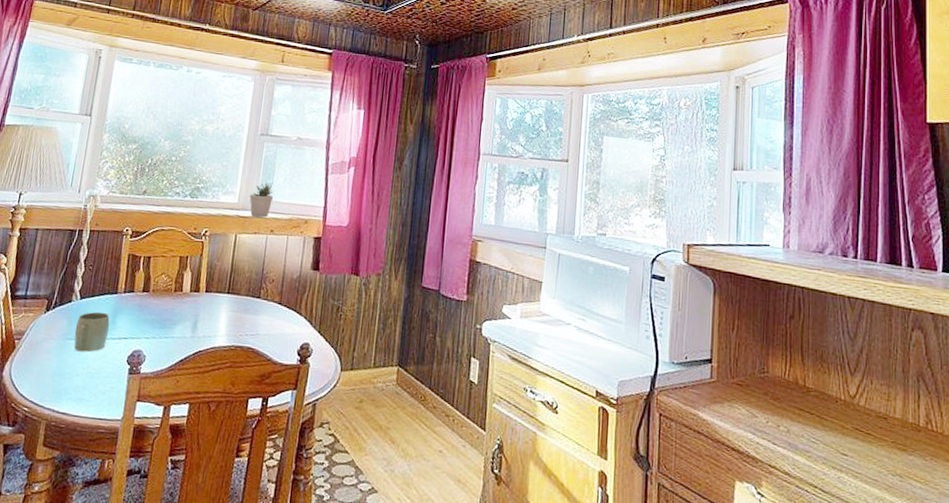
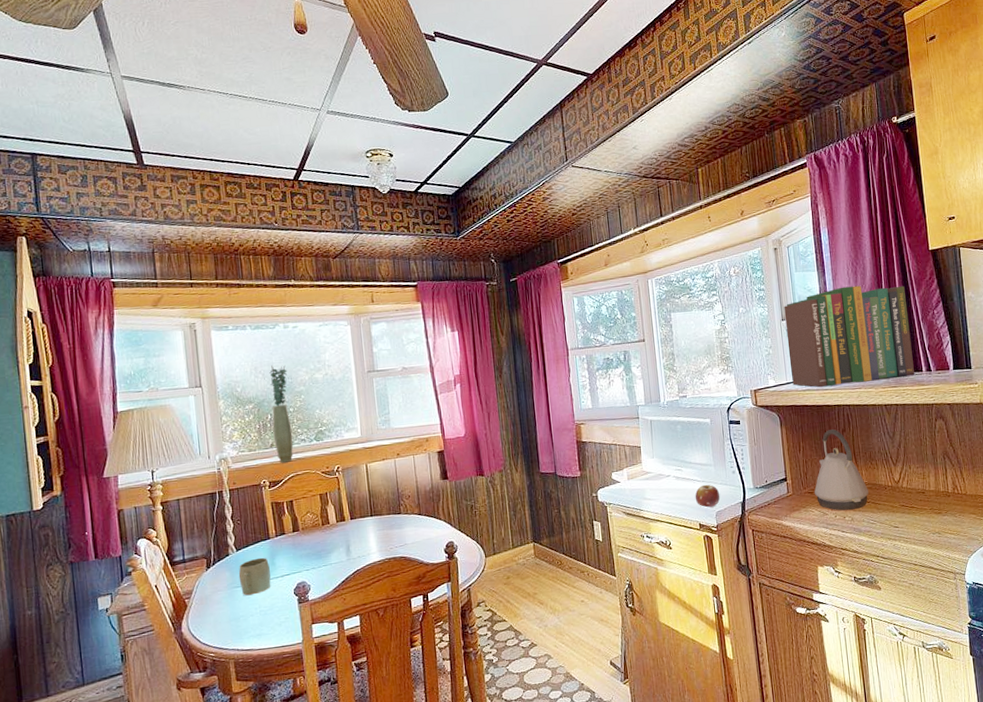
vase: none [147,107,180,214] -> present [269,365,294,463]
potted plant: present [250,181,274,218] -> none [371,412,393,446]
fruit: none [596,344,627,374] -> present [695,484,721,508]
books: none [736,145,891,268] -> present [784,285,915,387]
kettle: none [745,312,814,420] -> present [814,429,869,511]

